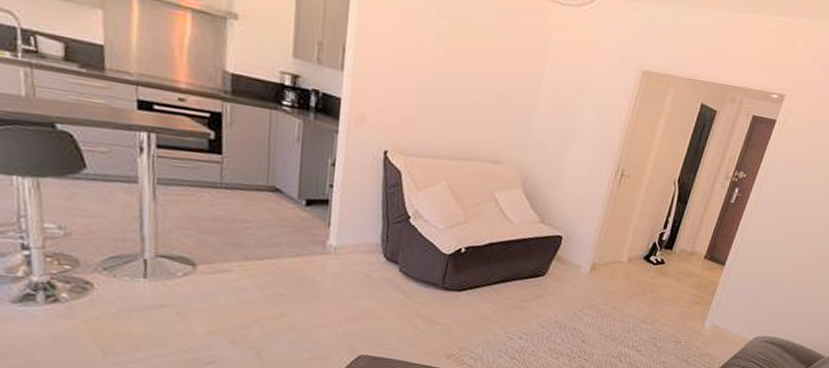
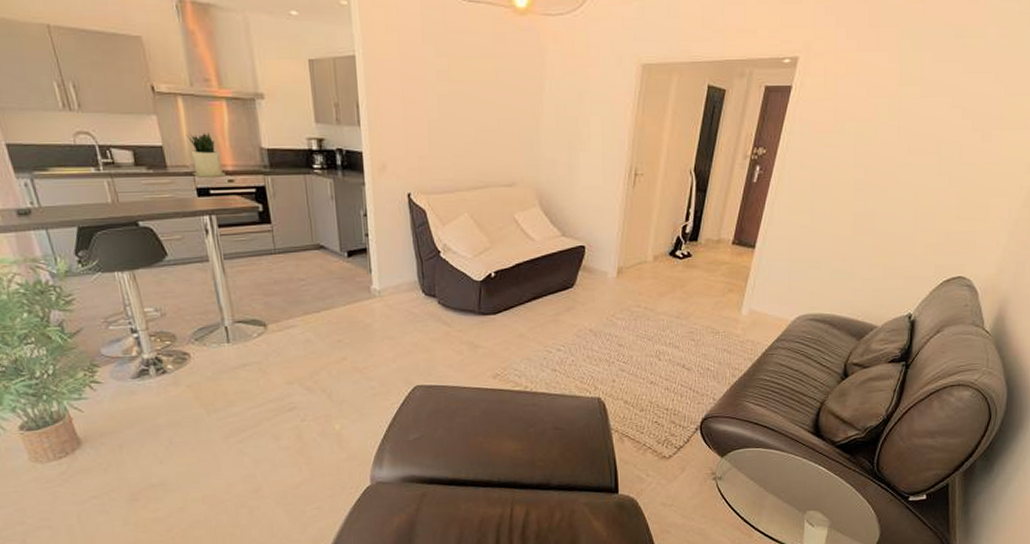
planter: none [136,38,177,94] -> present [186,133,226,179]

